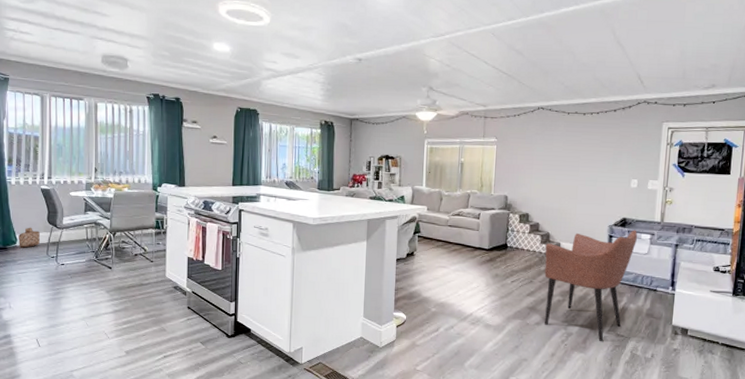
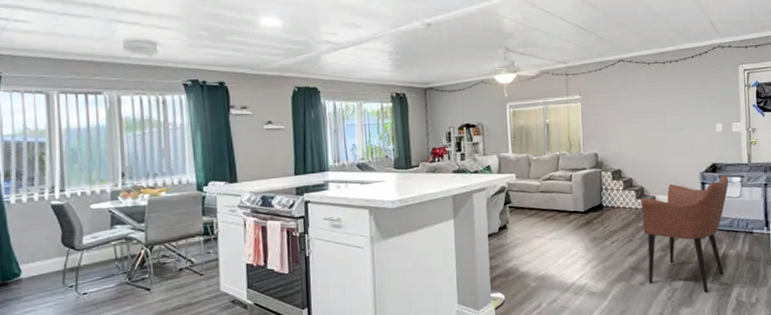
basket: present [19,227,40,248] -> none [23,253,53,280]

